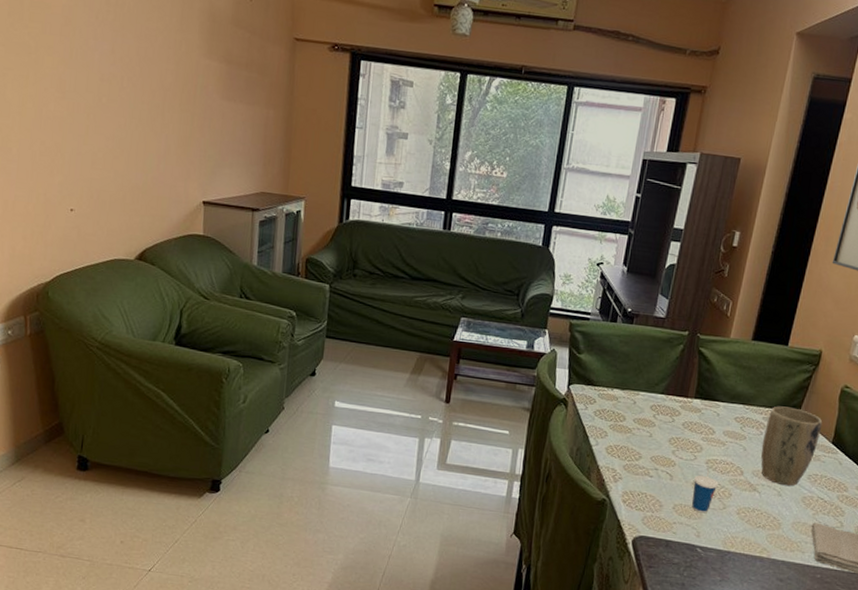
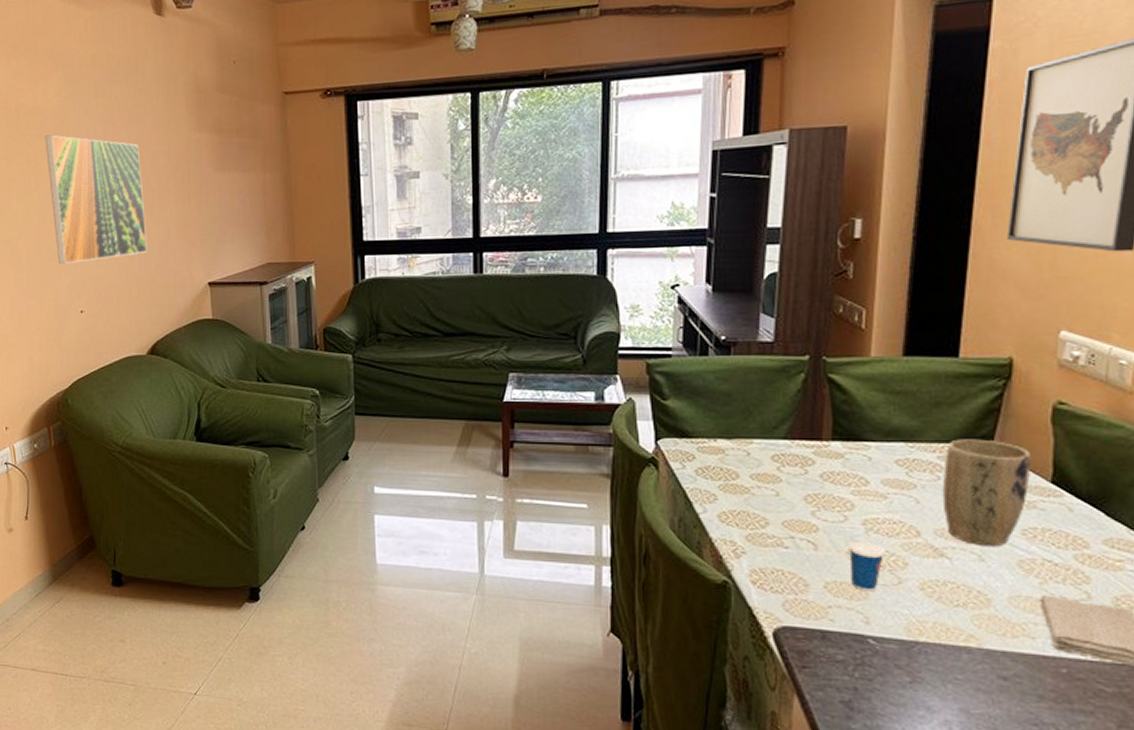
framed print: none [49,31,148,164] -> present [45,134,147,264]

